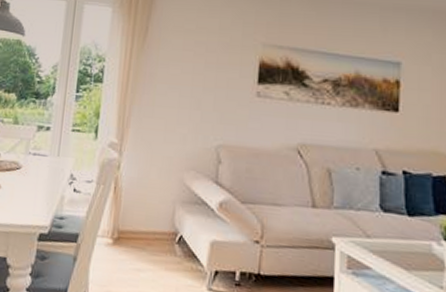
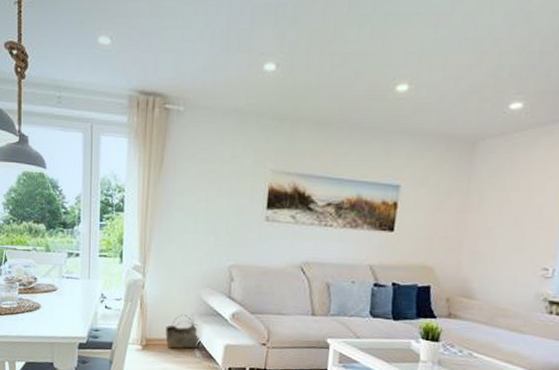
basket: none [141,201,181,245] -> present [165,314,200,349]

